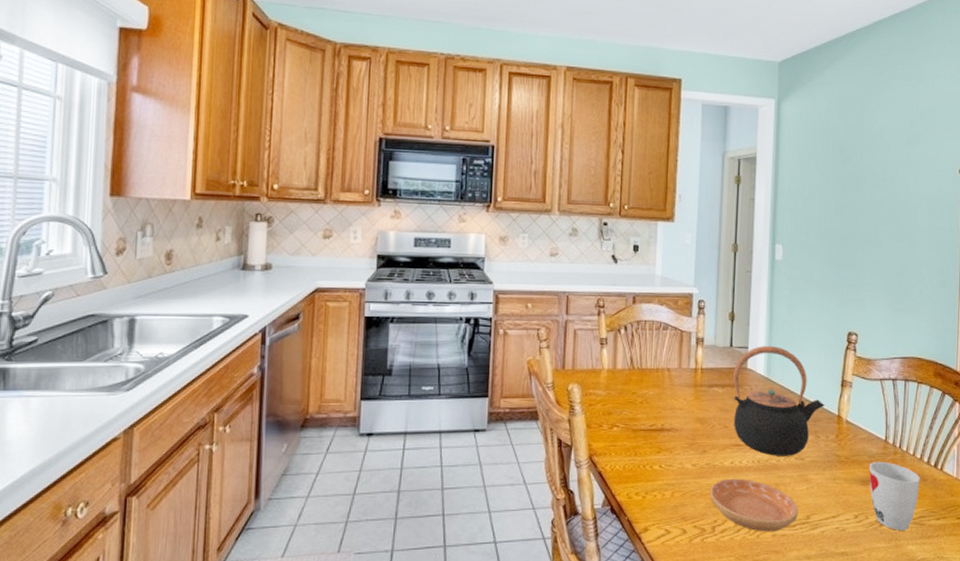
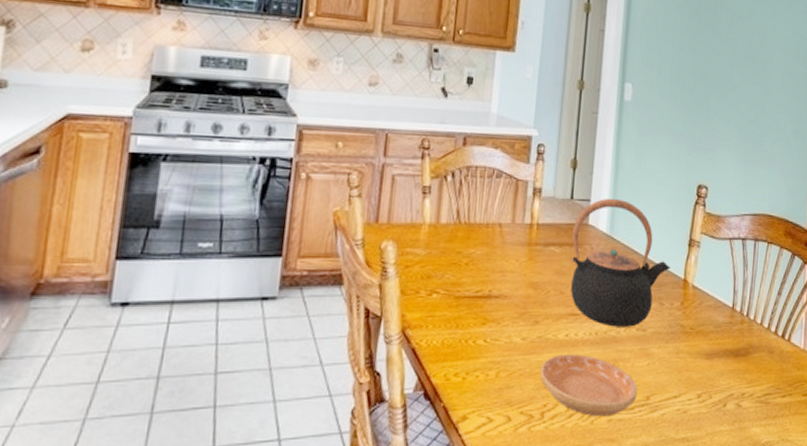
cup: present [869,461,920,530] -> none [714,331,767,411]

